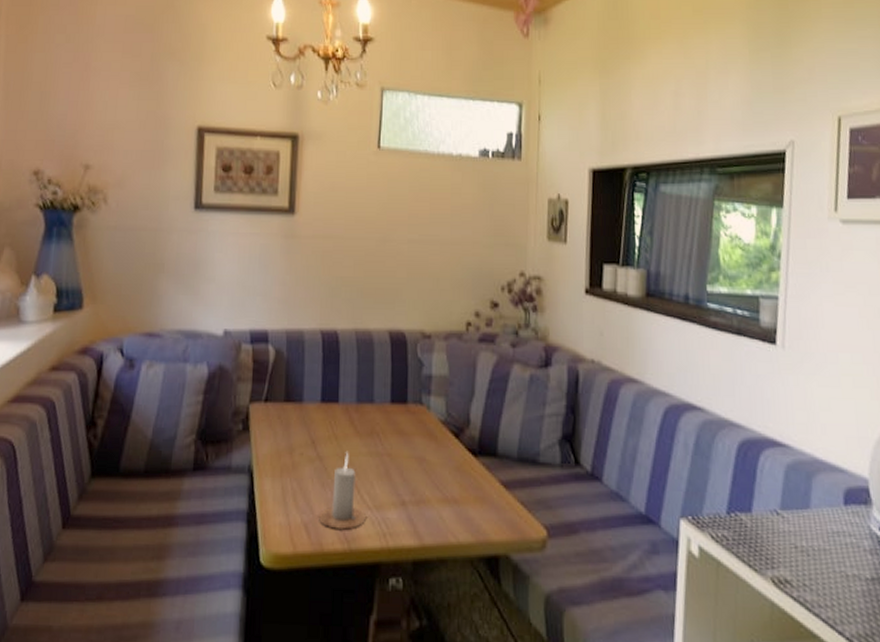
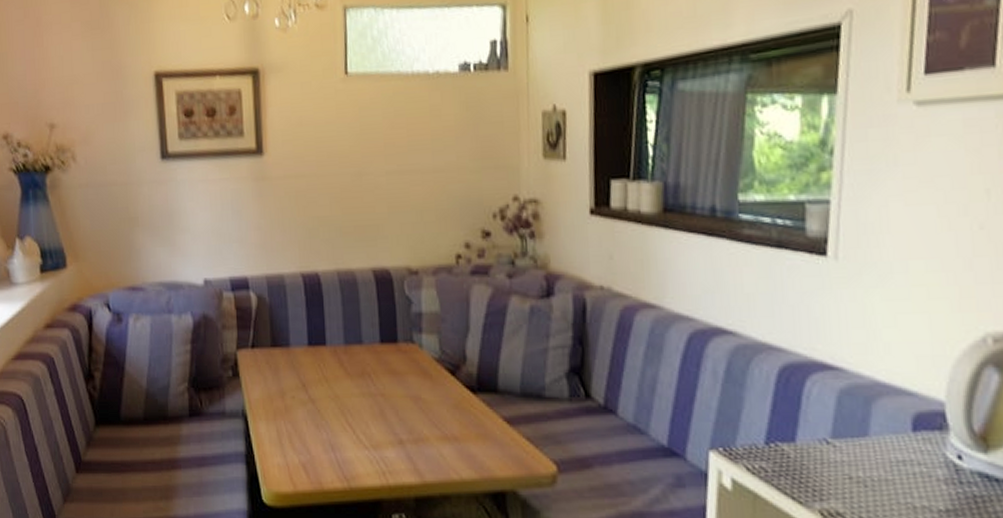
candle: present [319,452,366,530] -> none [316,394,363,469]

